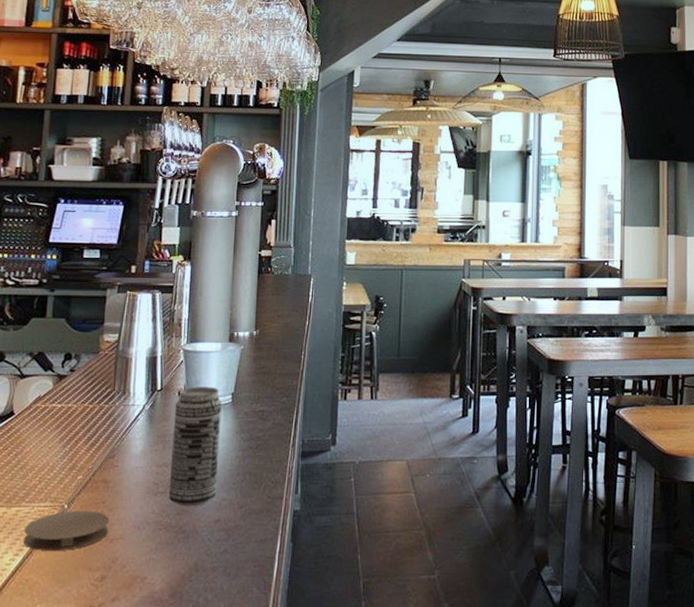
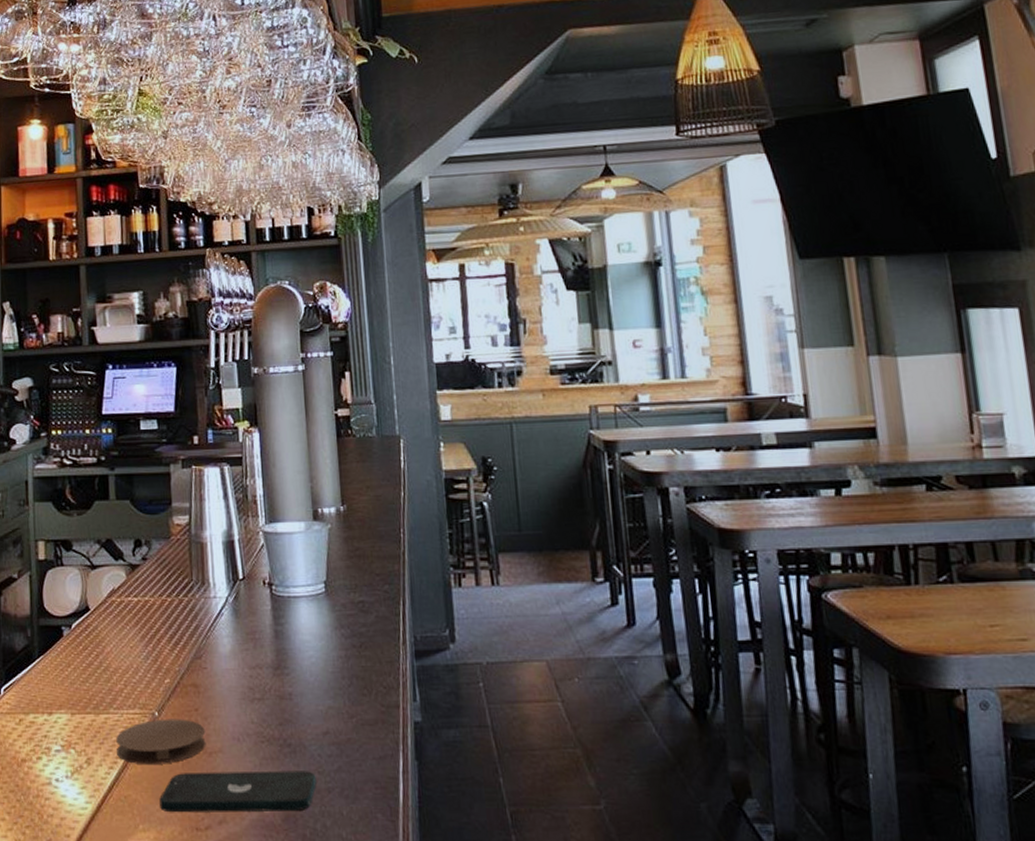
smartphone: none [58,553,204,593] -> present [159,770,317,813]
beverage can: present [169,387,222,506] -> none [261,574,320,715]

